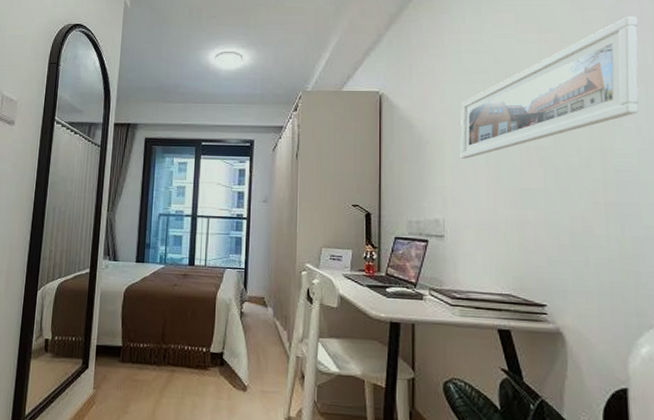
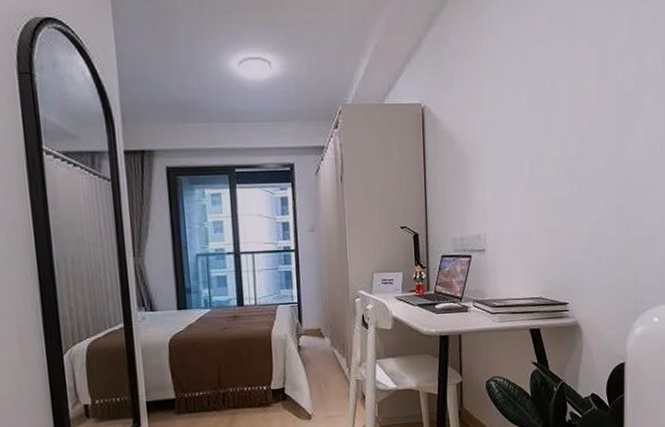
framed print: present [460,17,639,159] -> none [498,21,653,172]

